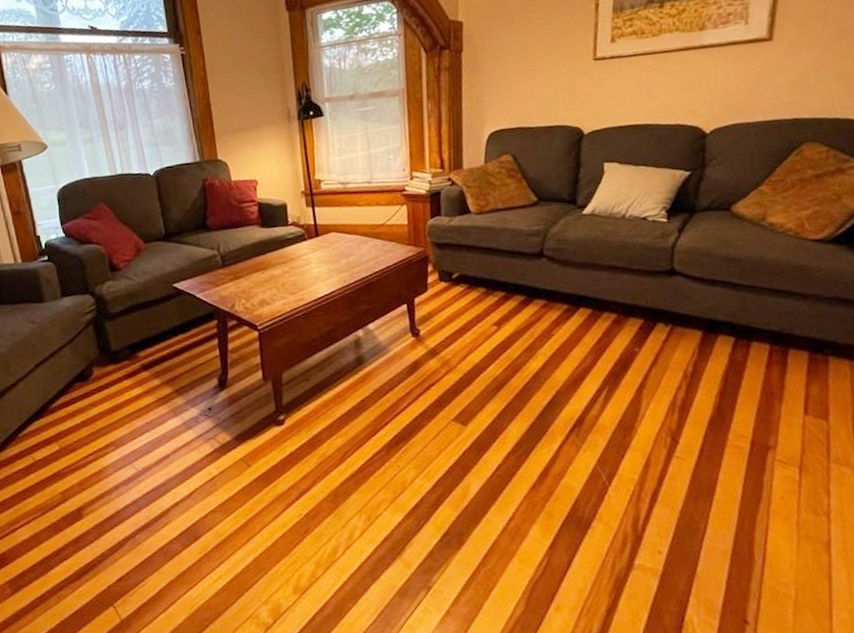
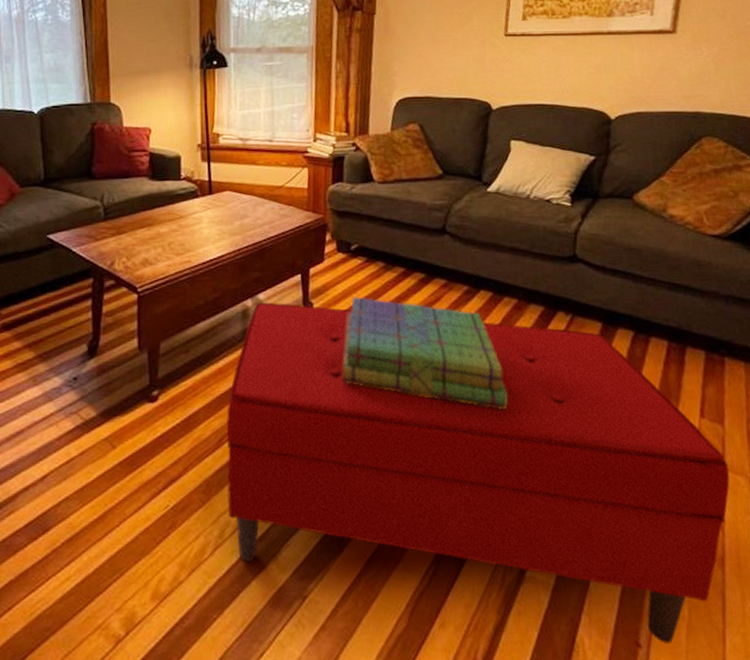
bench: none [347,331,835,620] -> present [227,302,730,644]
stack of books: none [451,321,612,417] -> present [342,297,508,410]

